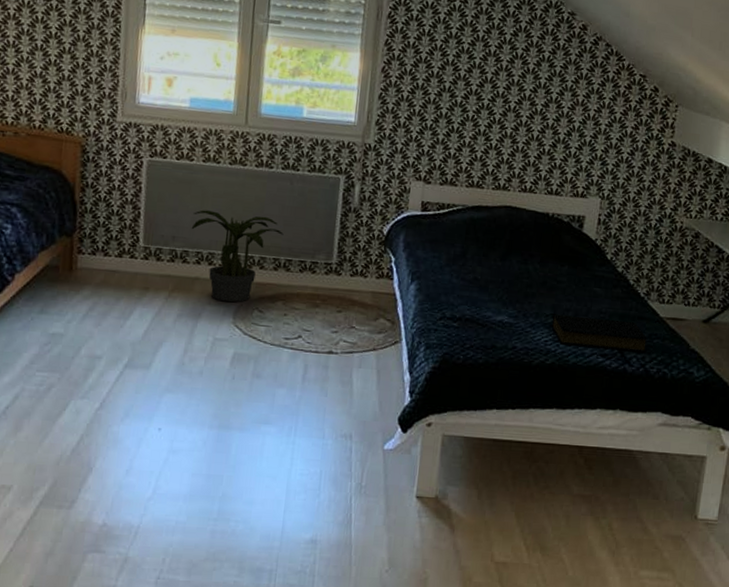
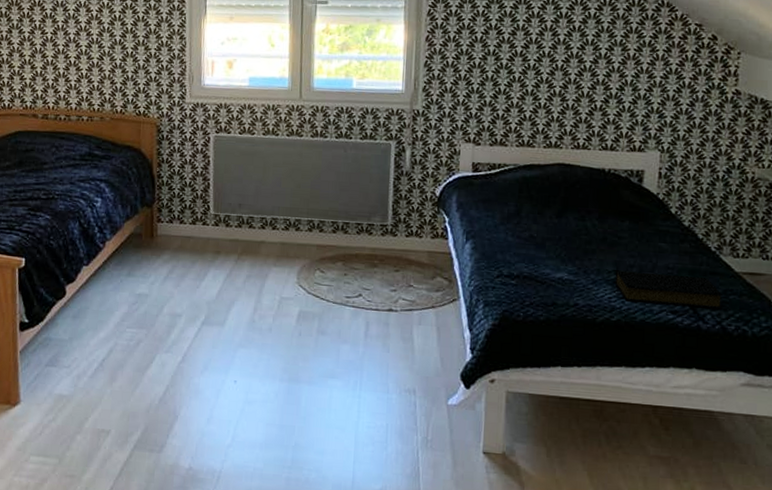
potted plant: present [191,210,284,303] -> none [255,179,340,264]

